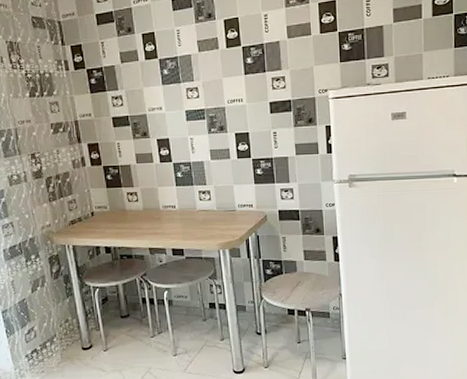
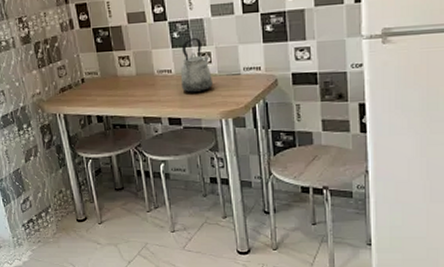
kettle: none [183,178,212,227] -> present [180,38,213,93]

